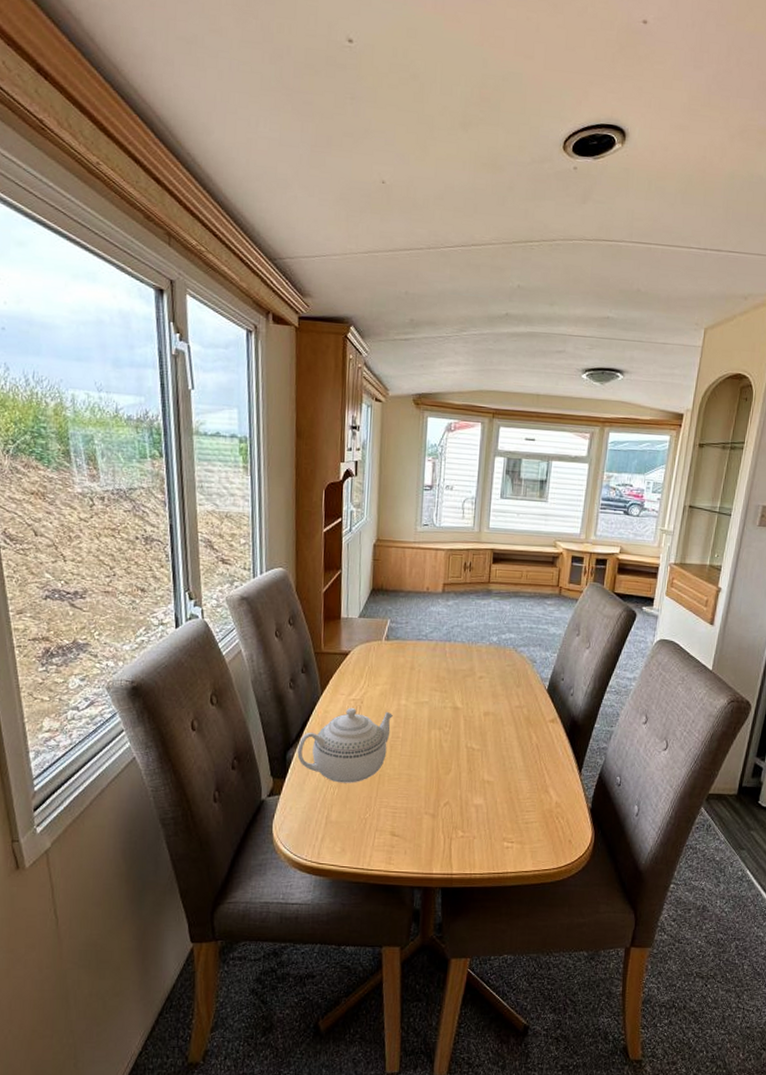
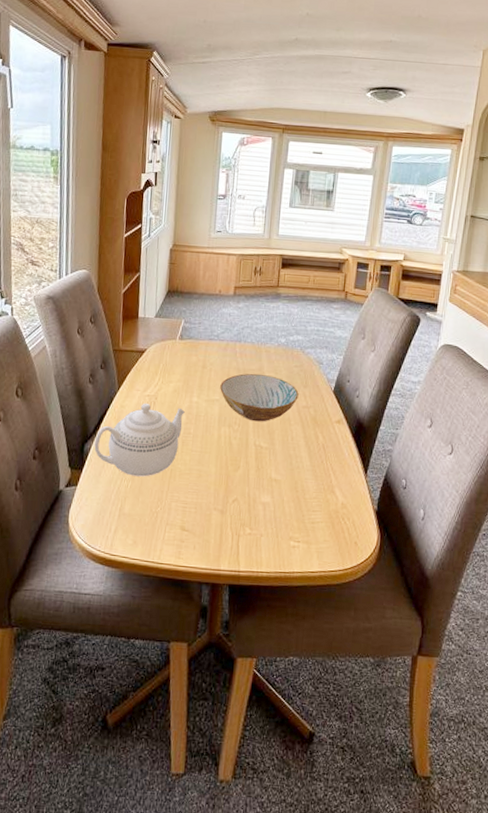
bowl: none [429,673,511,724] -> present [220,373,299,422]

